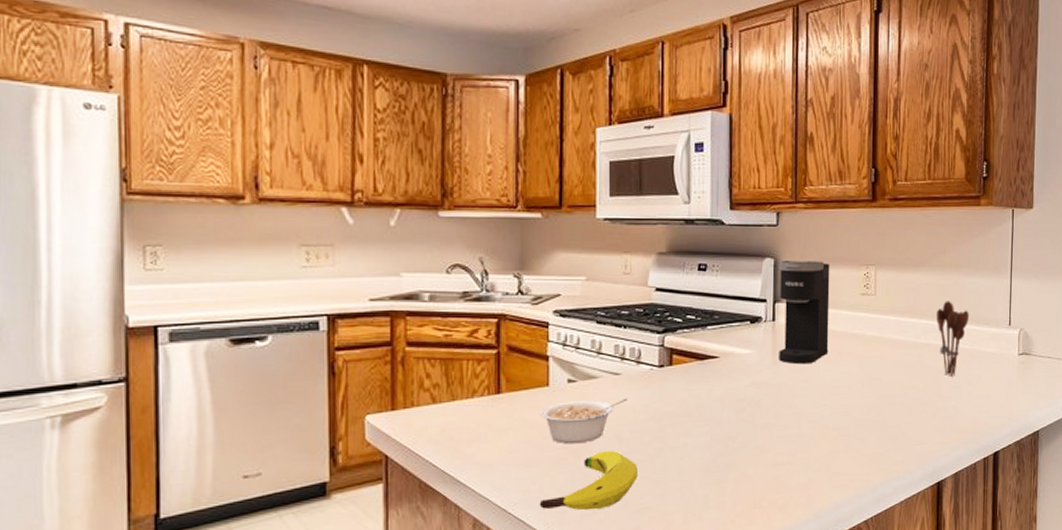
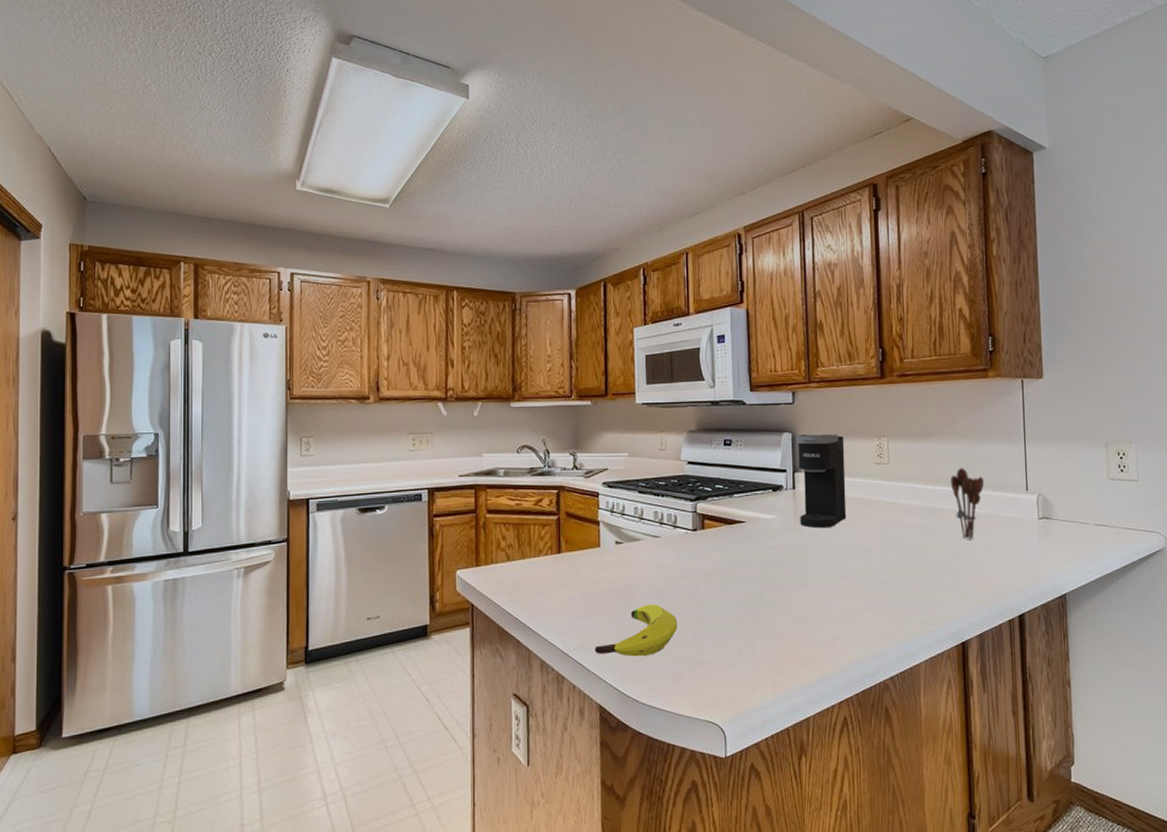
legume: present [541,398,627,444] -> none [594,558,666,598]

